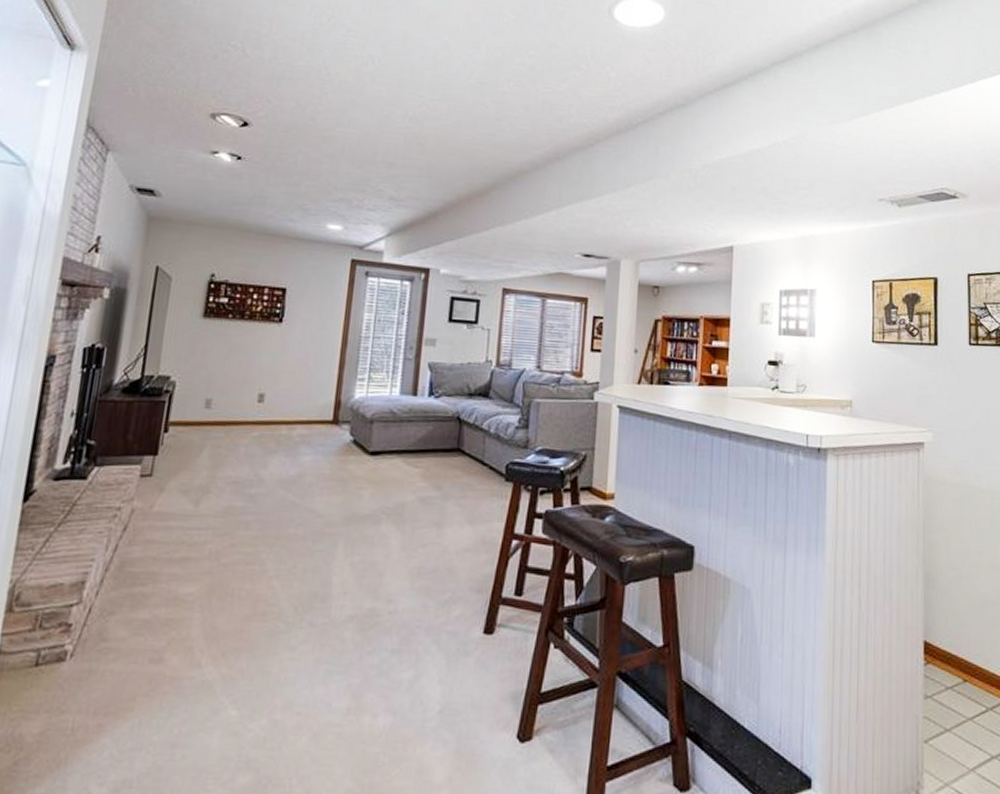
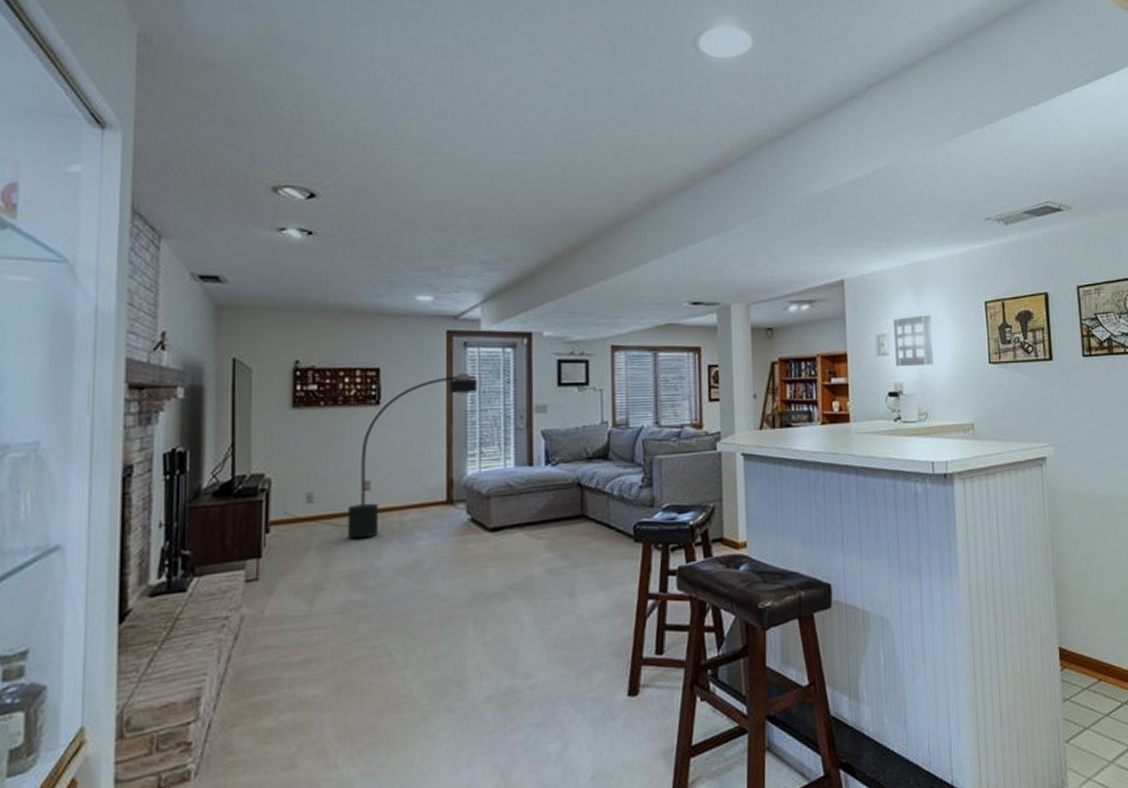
floor lamp: none [183,300,374,448] -> present [283,372,477,539]

